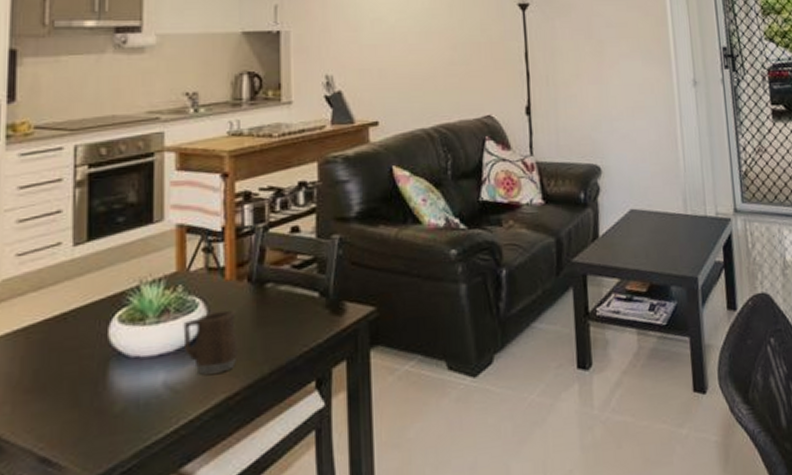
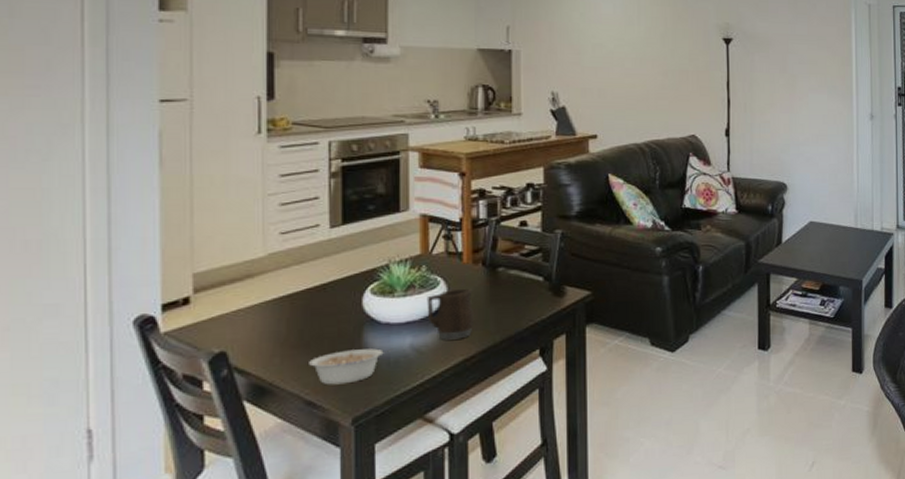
legume: none [44,388,144,437] -> present [309,348,394,385]

